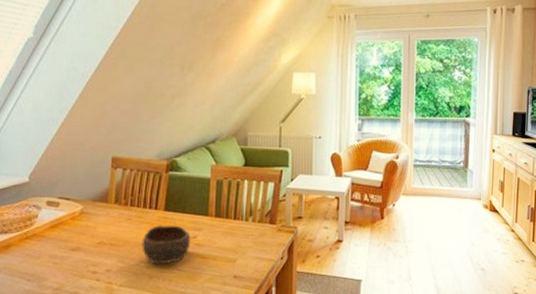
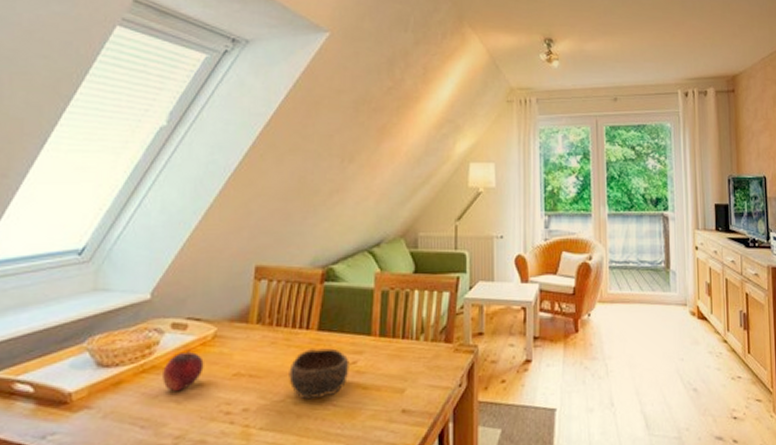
fruit: none [42,223,74,255] -> present [162,351,204,392]

